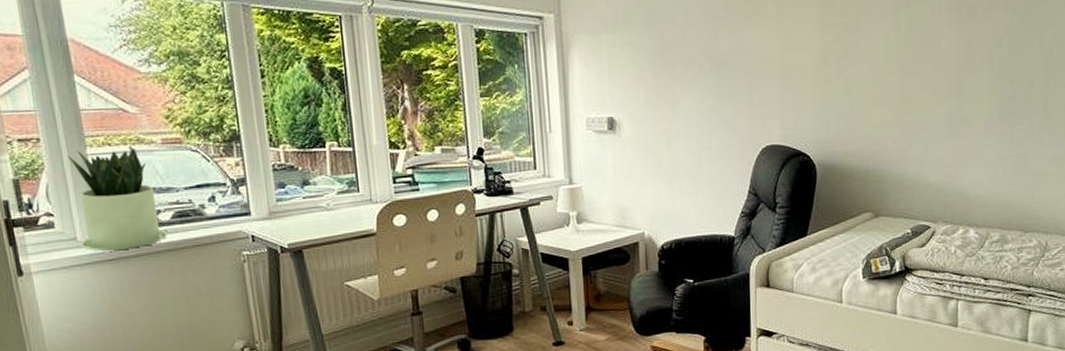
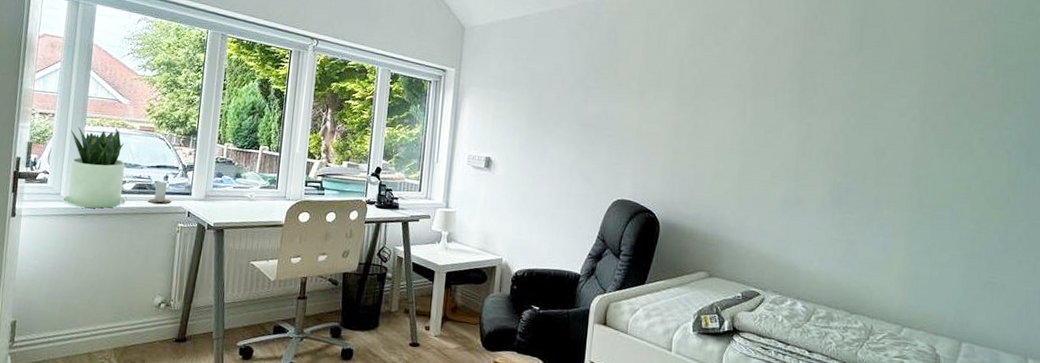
candle: none [195,194,227,233] -> present [147,174,171,205]

